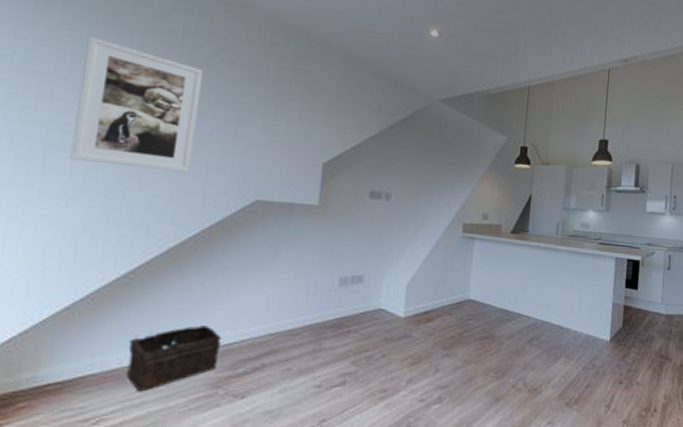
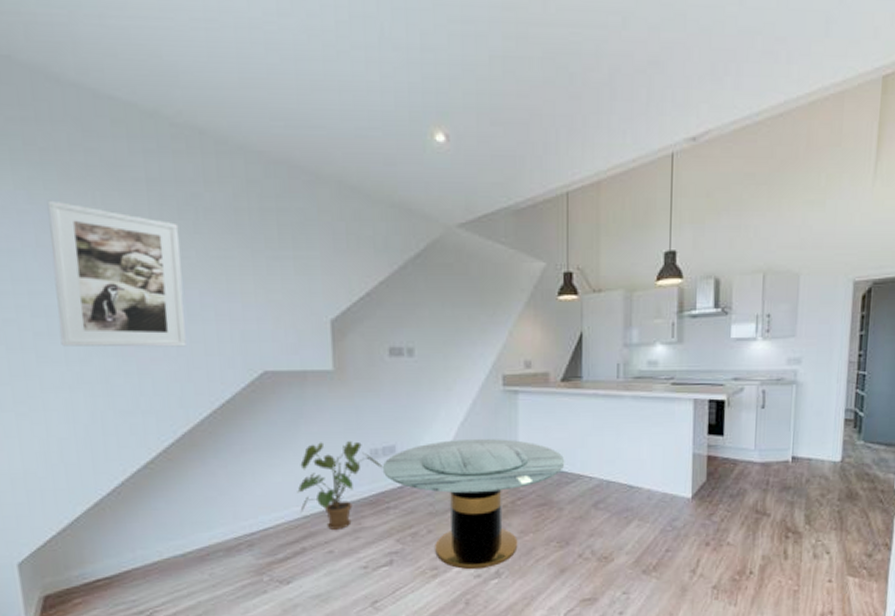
basket: present [126,325,222,392] -> none [164,512,257,583]
house plant: none [266,267,350,348] -> present [297,441,384,530]
dining table: none [348,275,508,394] -> present [382,439,565,570]

